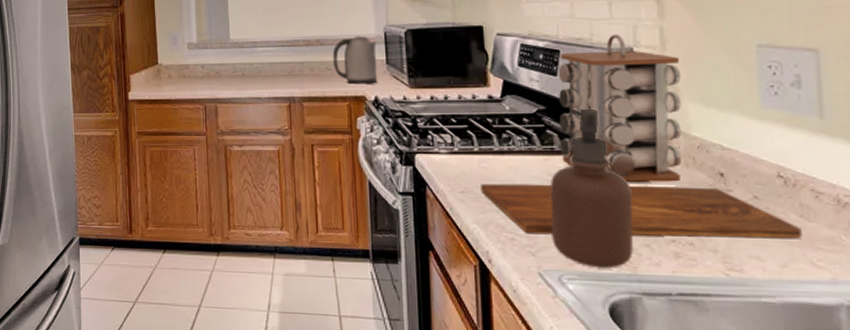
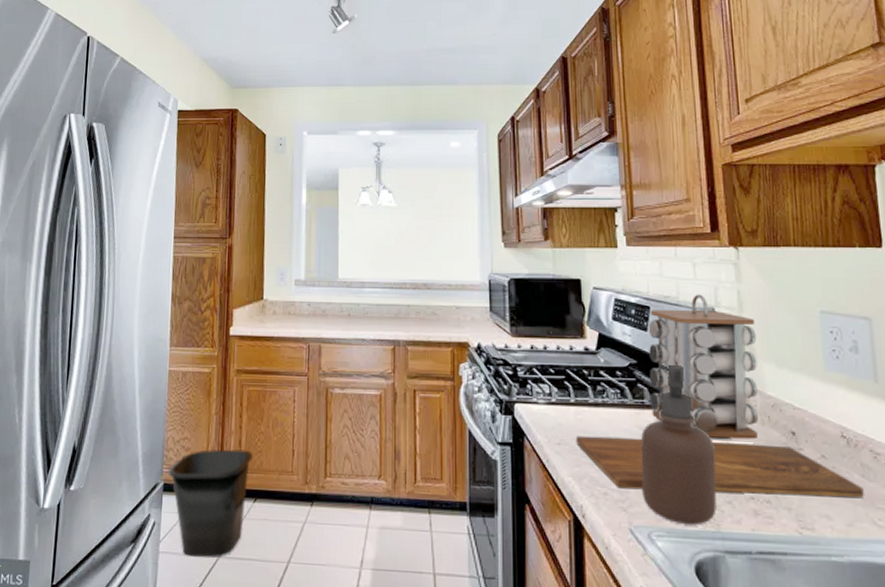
waste bin: none [82,205,159,302] -> present [168,449,253,557]
kettle: present [332,36,377,85] -> none [438,282,481,331]

